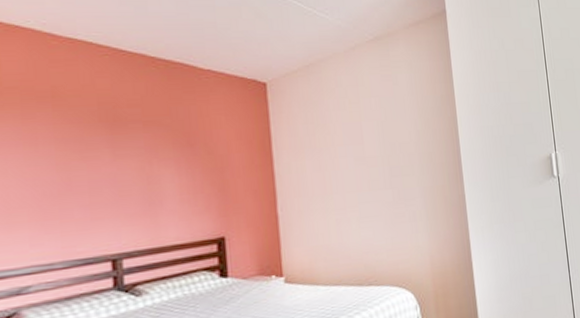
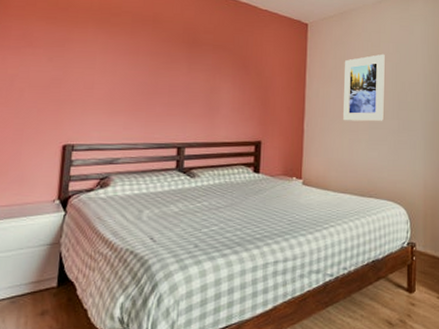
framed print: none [318,111,375,198] -> present [342,54,385,122]

